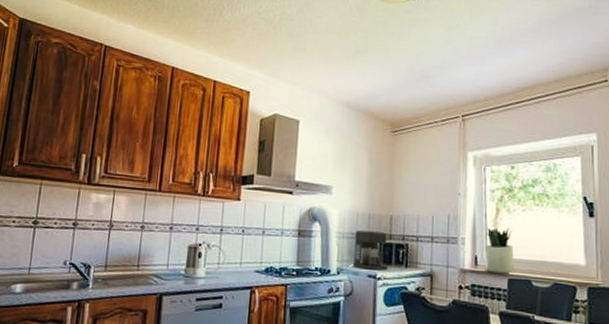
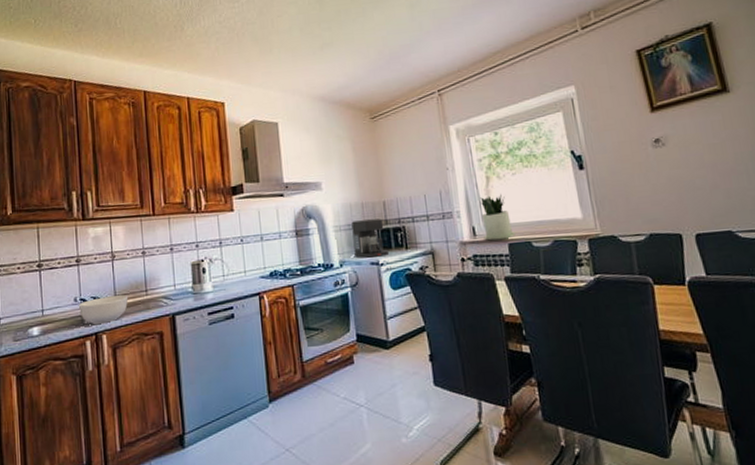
bowl: none [66,264,119,293] -> present [78,295,129,325]

